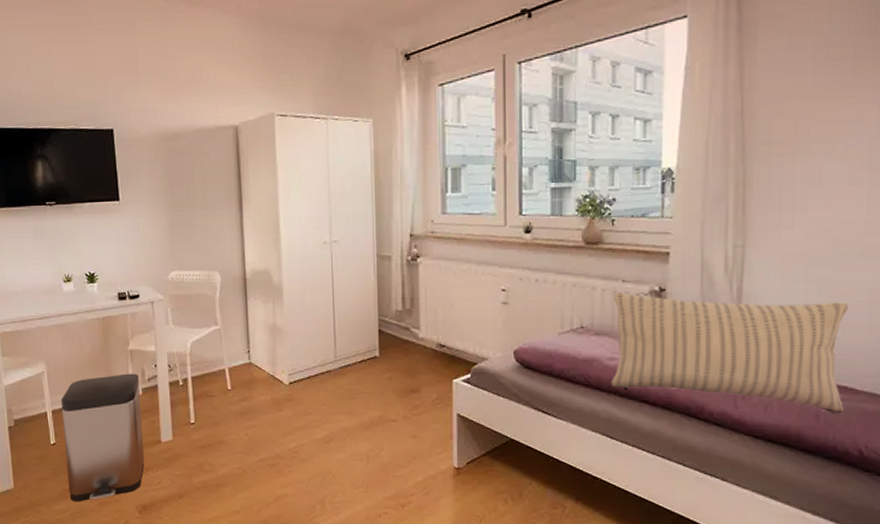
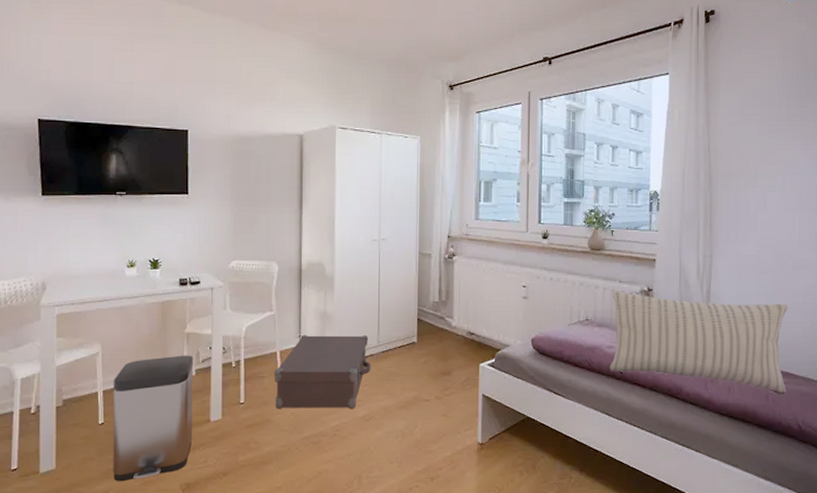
suitcase: none [223,349,329,430] -> present [274,334,371,410]

